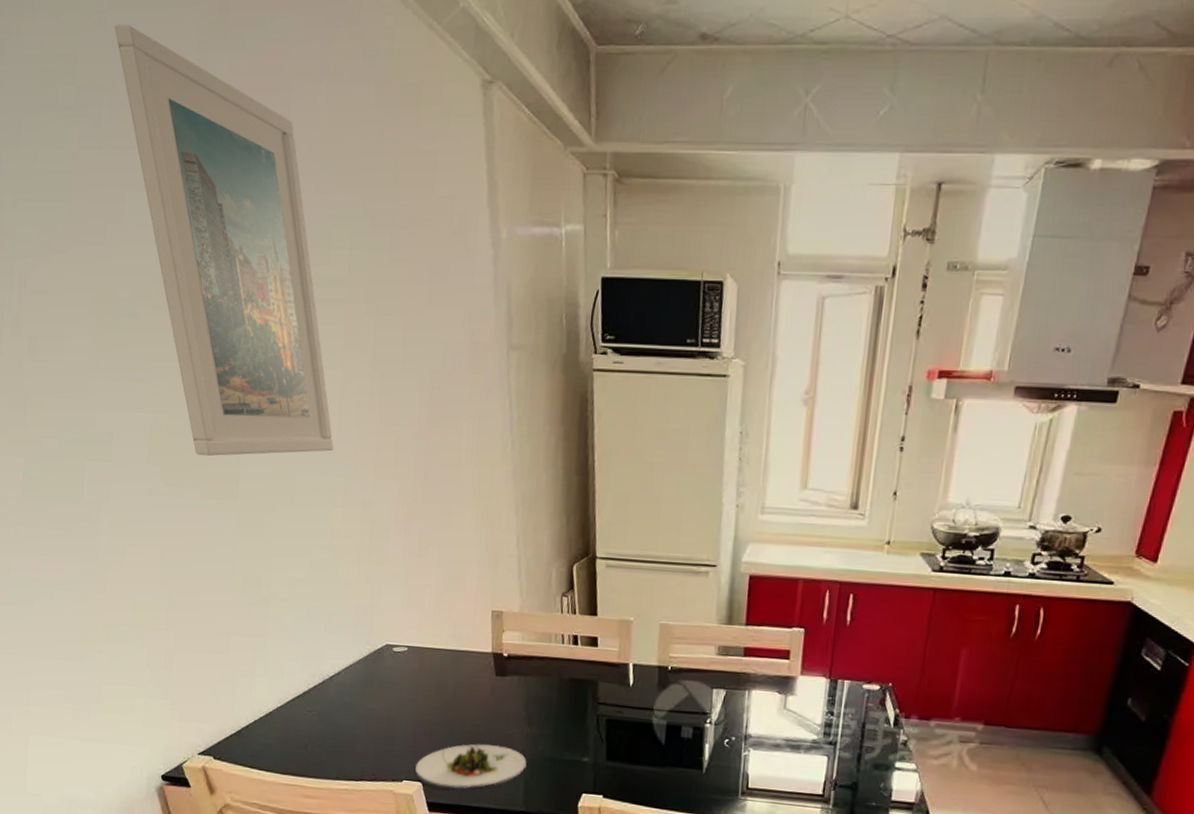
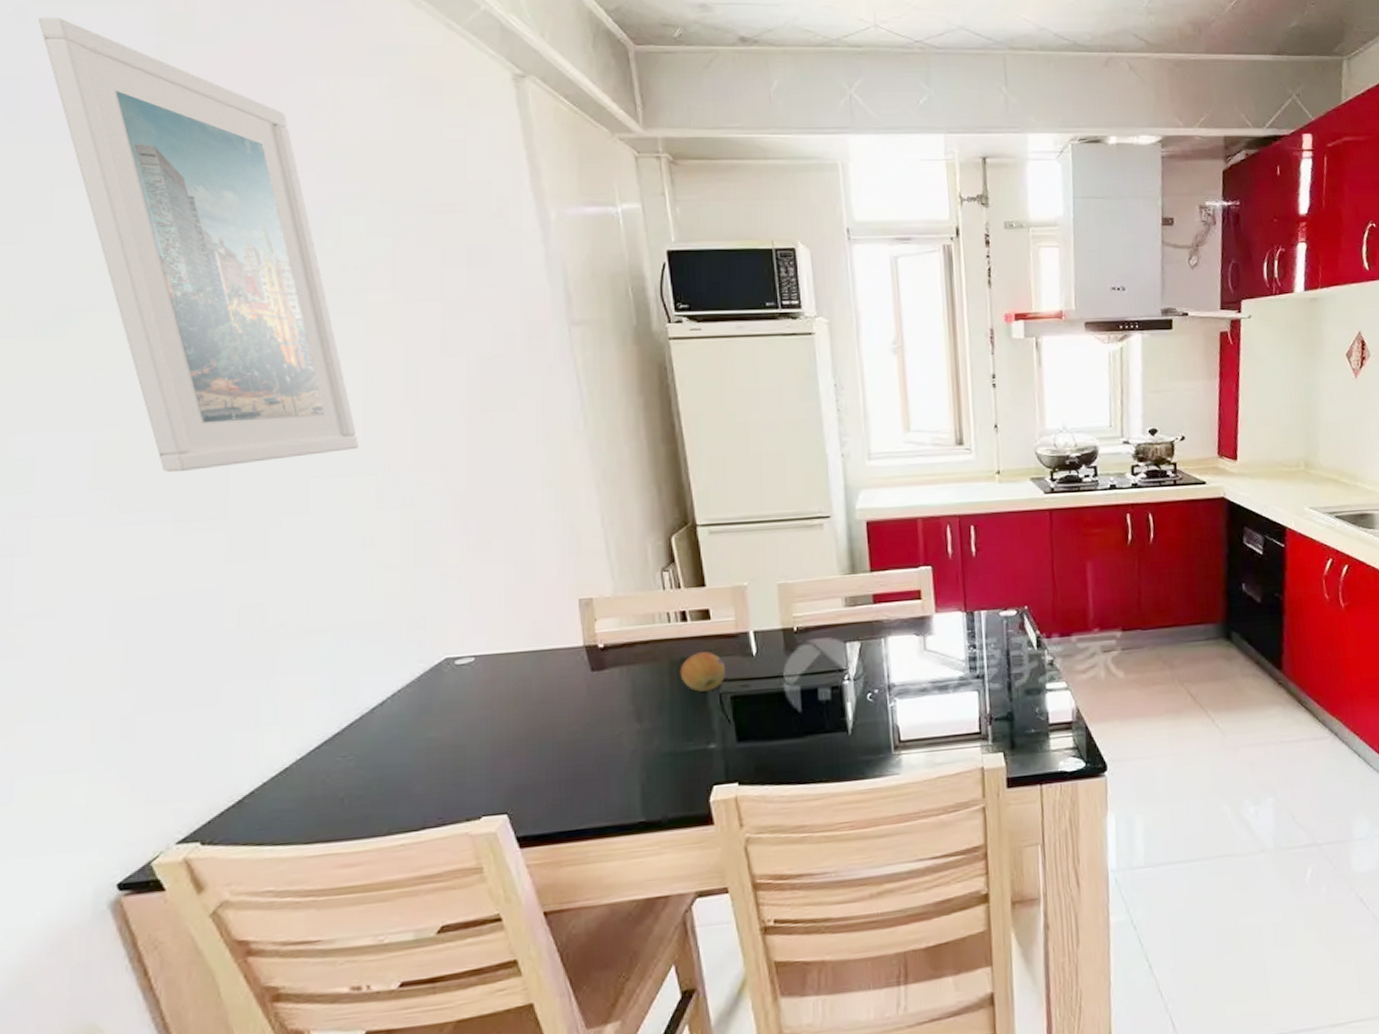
salad plate: present [414,743,527,790] -> none [496,750,641,818]
fruit: none [566,675,606,711] -> present [680,652,726,692]

